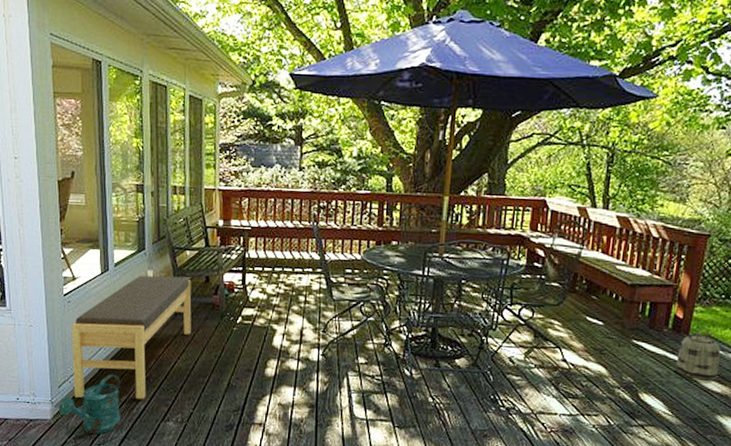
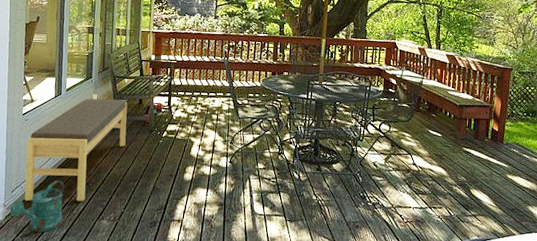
basket: present [675,327,721,381] -> none [495,138,527,179]

